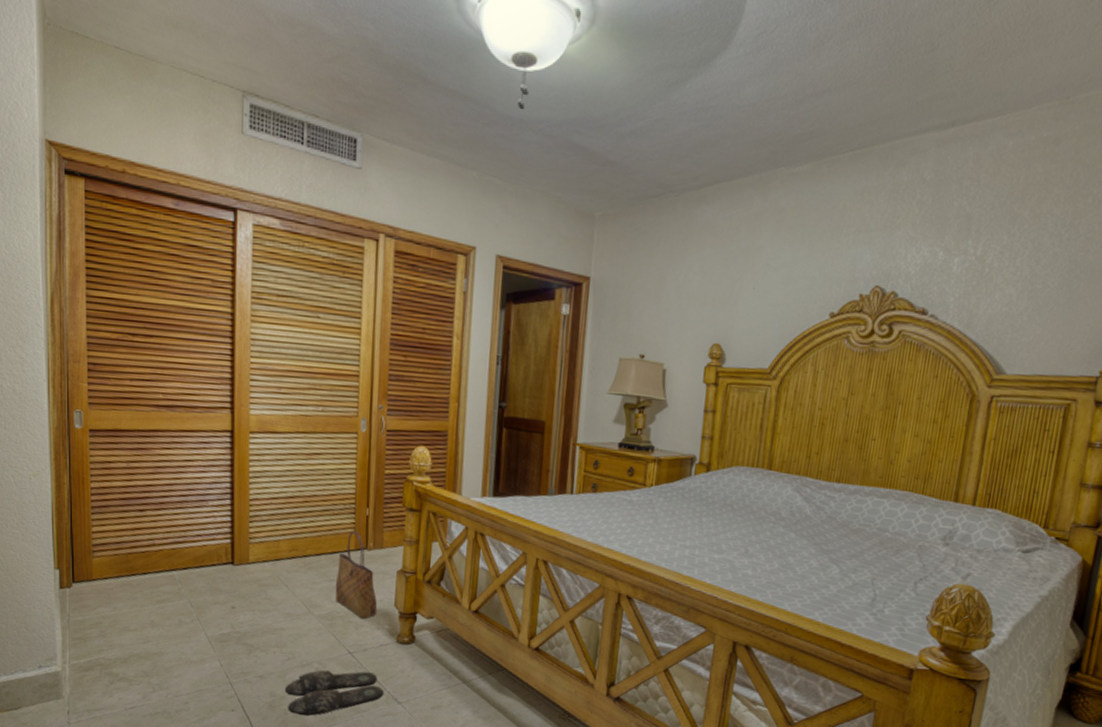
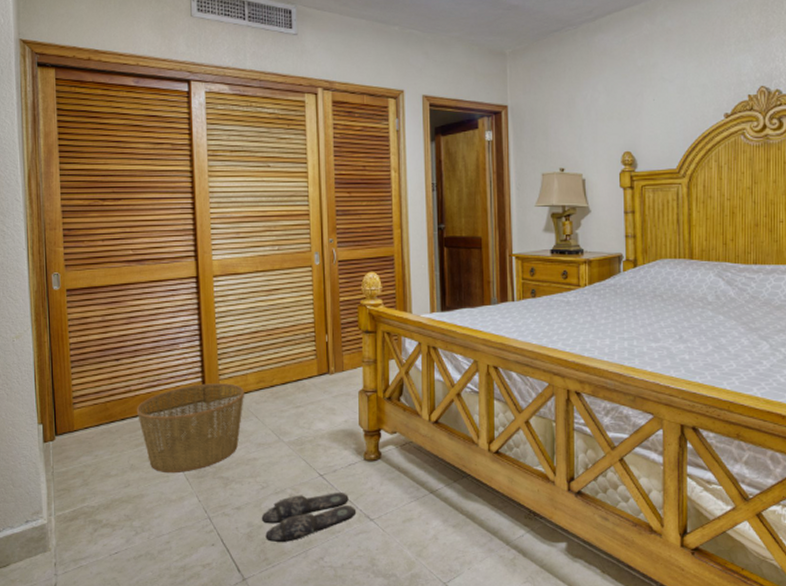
basket: none [159,545,276,635] -> present [136,383,245,472]
tote bag: present [335,530,378,619] -> none [302,357,343,441]

